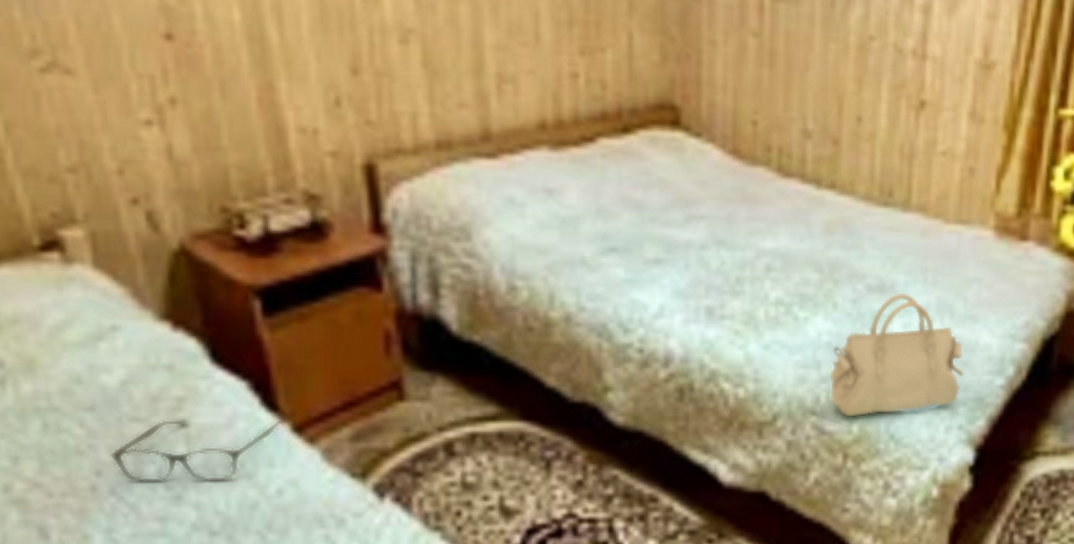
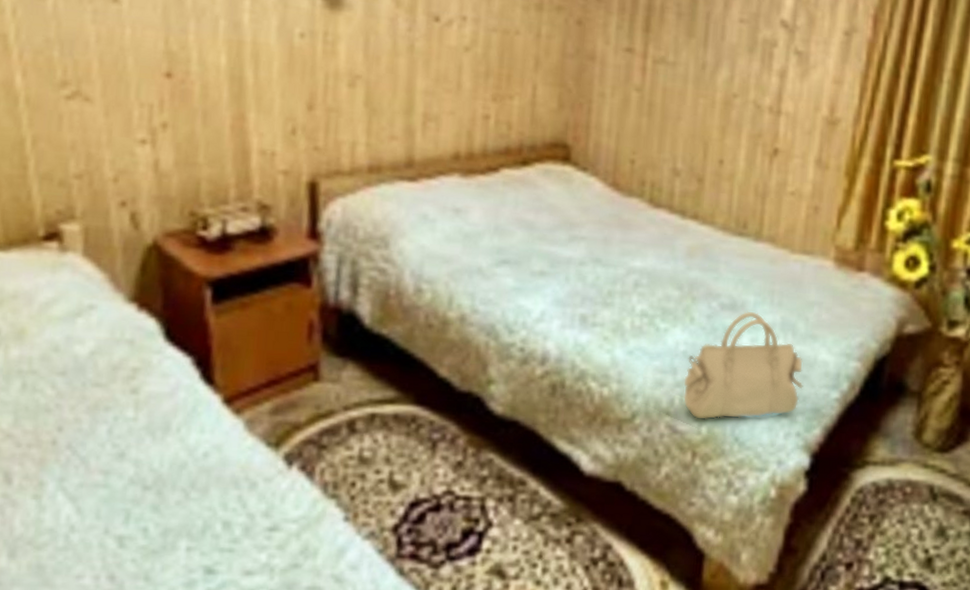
eyeglasses: present [109,418,287,483] -> none [71,385,220,443]

